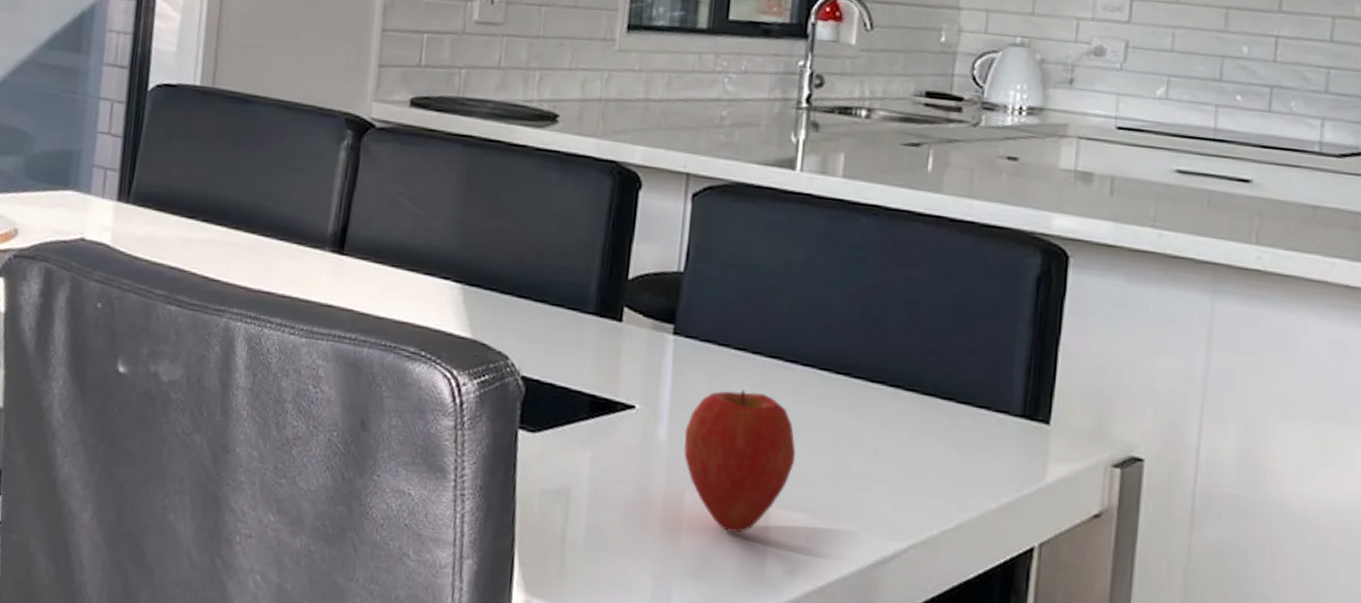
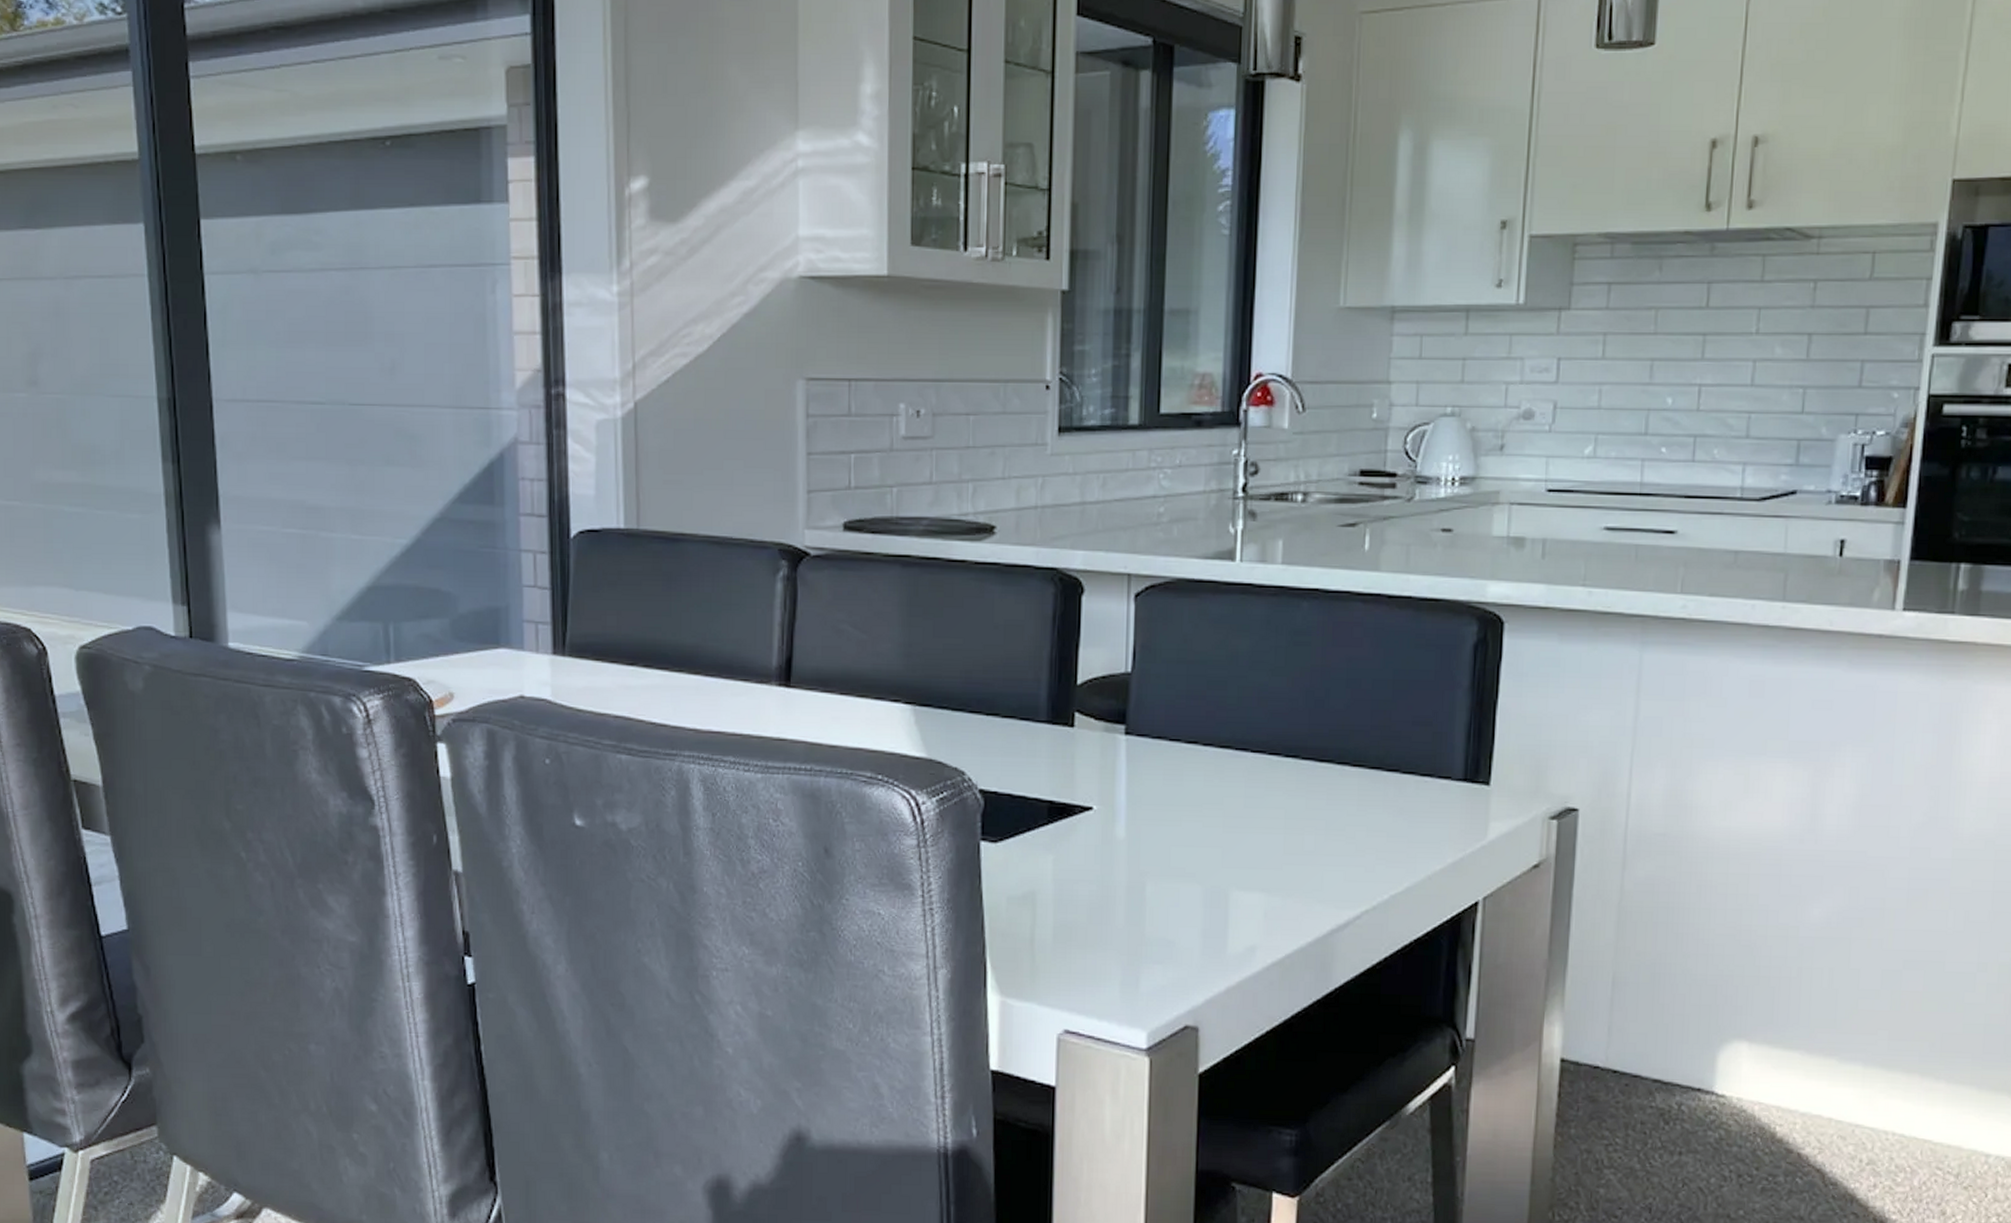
apple: present [683,389,796,533] -> none [1142,780,1250,917]

